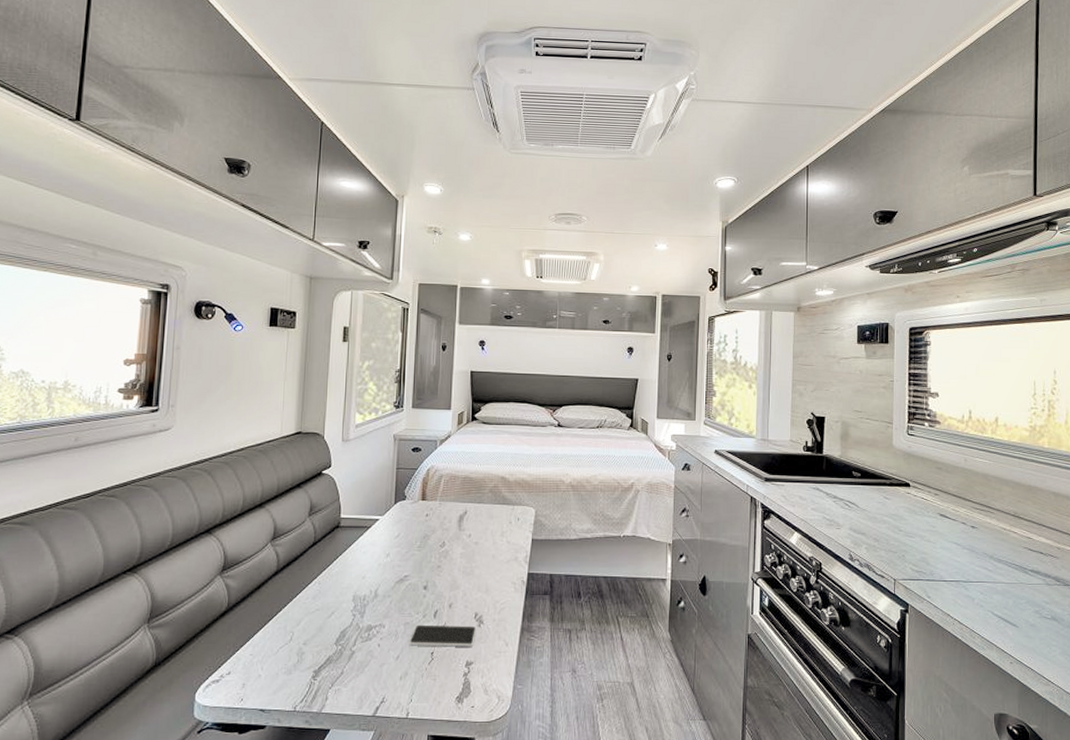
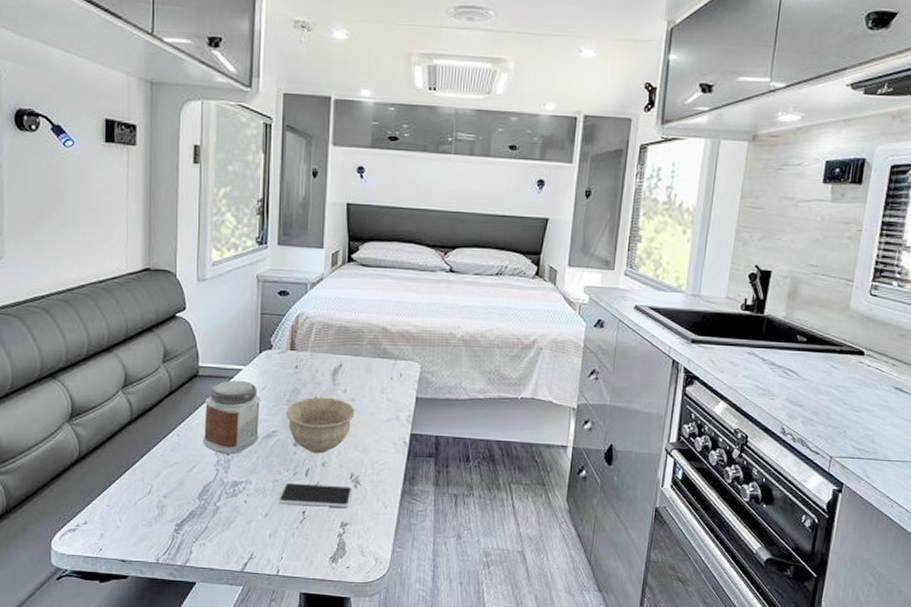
jar: none [341,529,395,600] -> present [202,380,260,454]
bowl: none [417,542,479,595] -> present [285,397,355,454]

